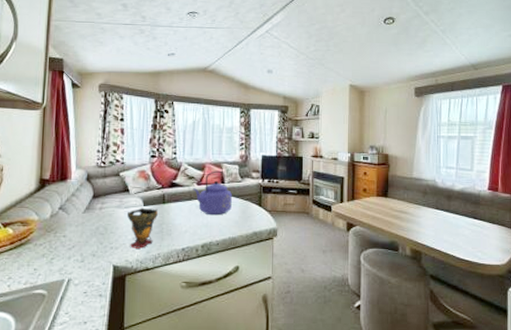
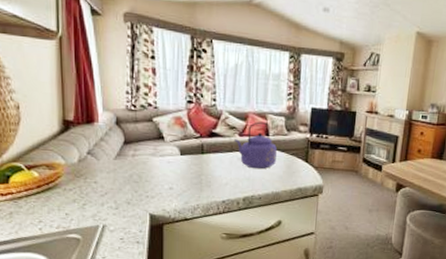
cup: present [127,207,158,248] -> none [163,157,196,199]

